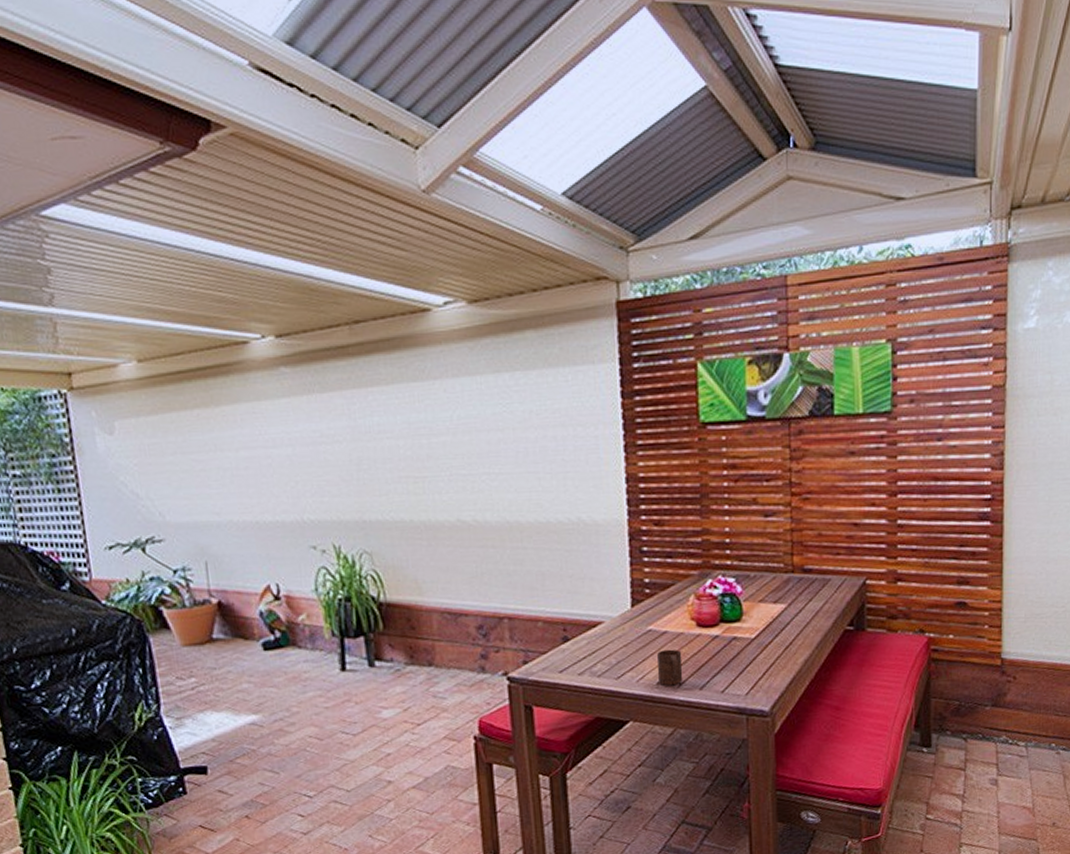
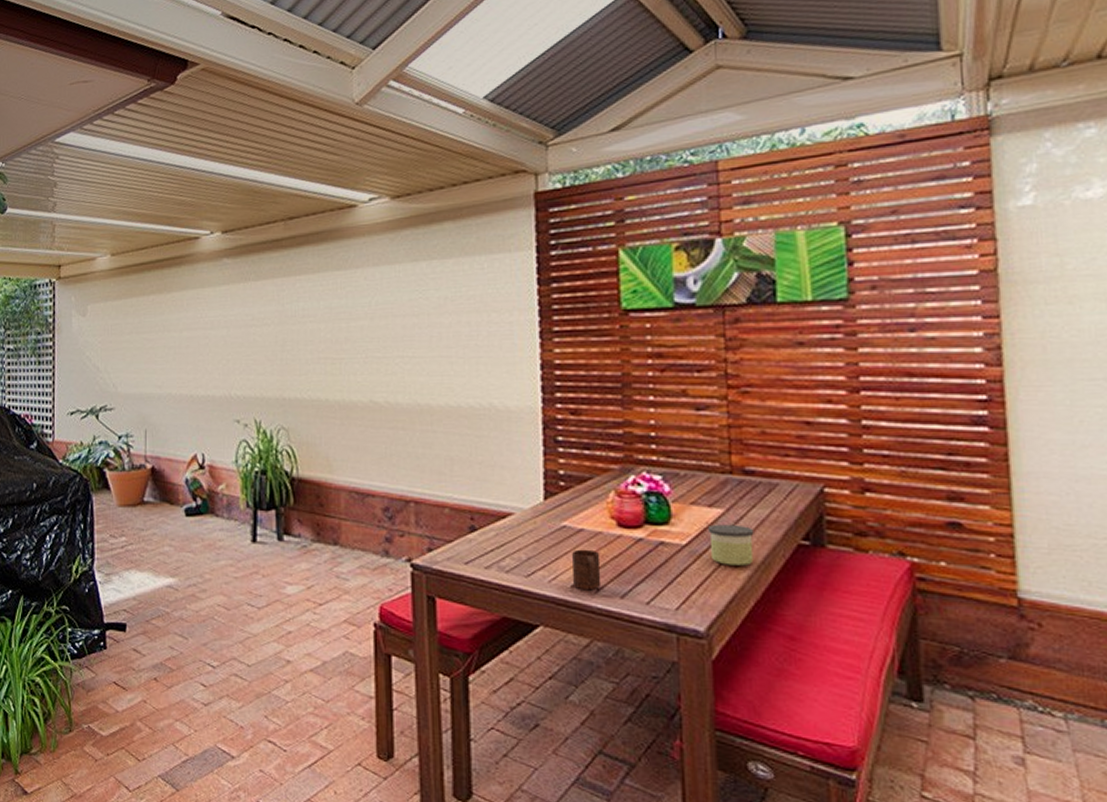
candle: none [772,617,810,653] -> present [707,524,754,565]

